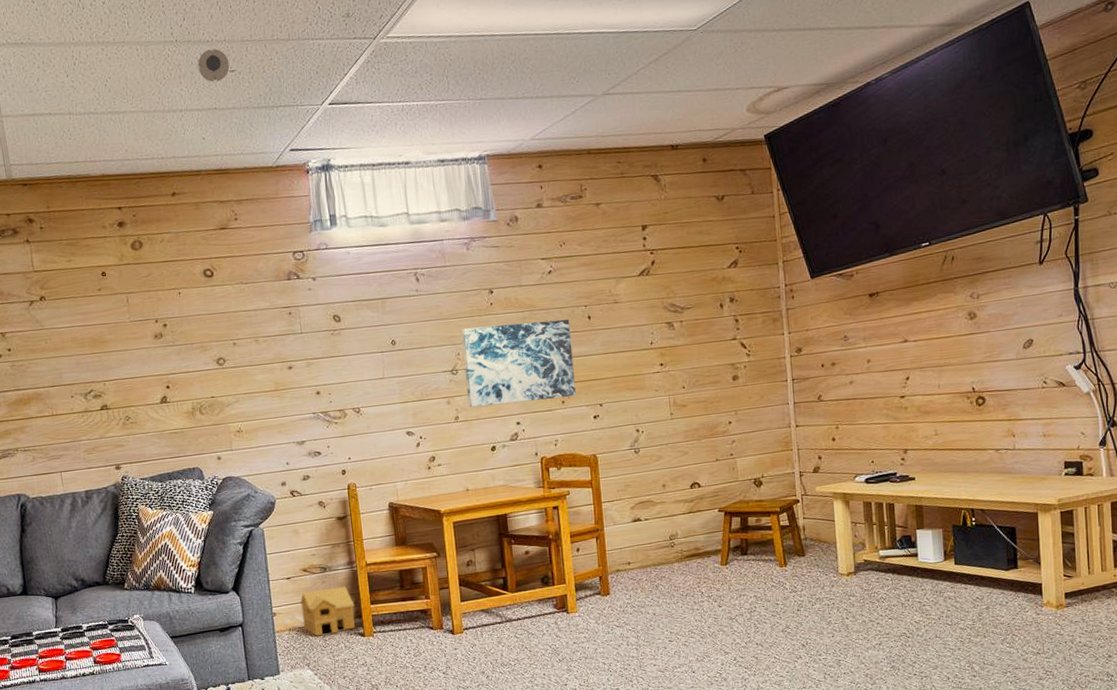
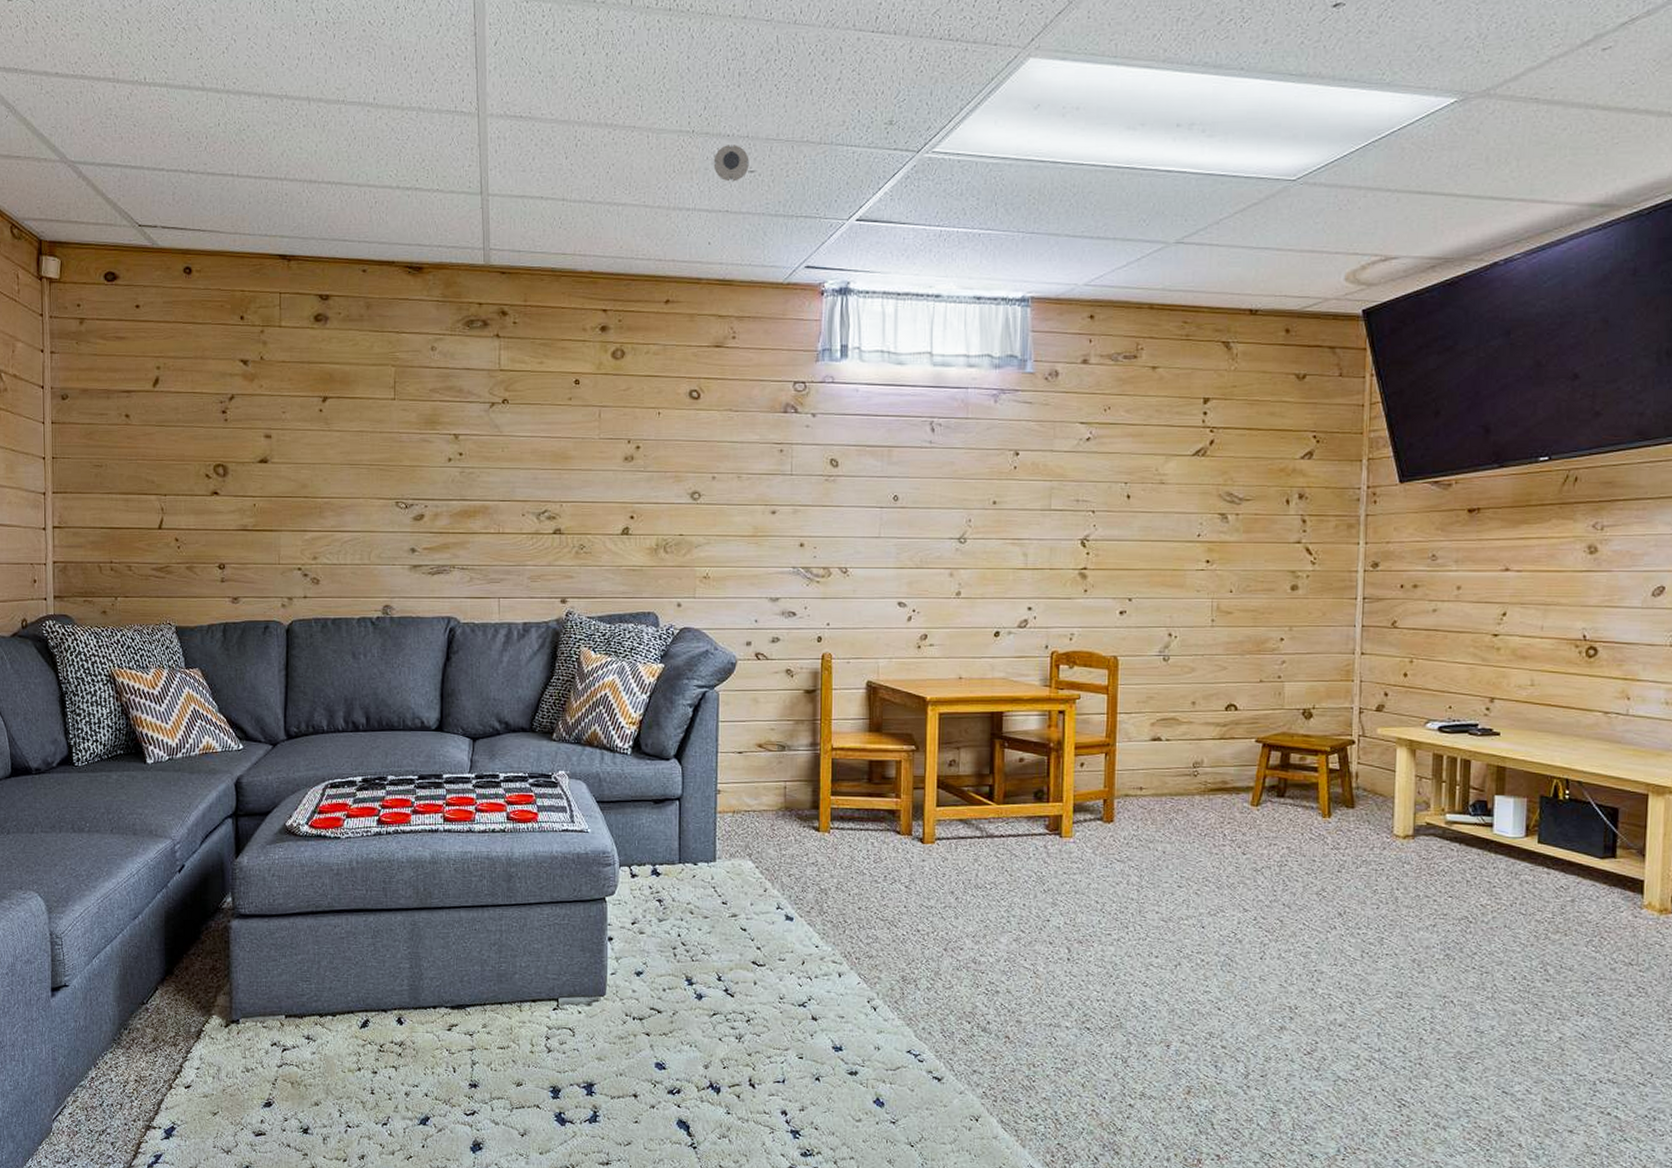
toy house: present [300,586,355,637] -> none [749,770,812,824]
wall art: present [461,319,576,408] -> none [974,492,1105,585]

